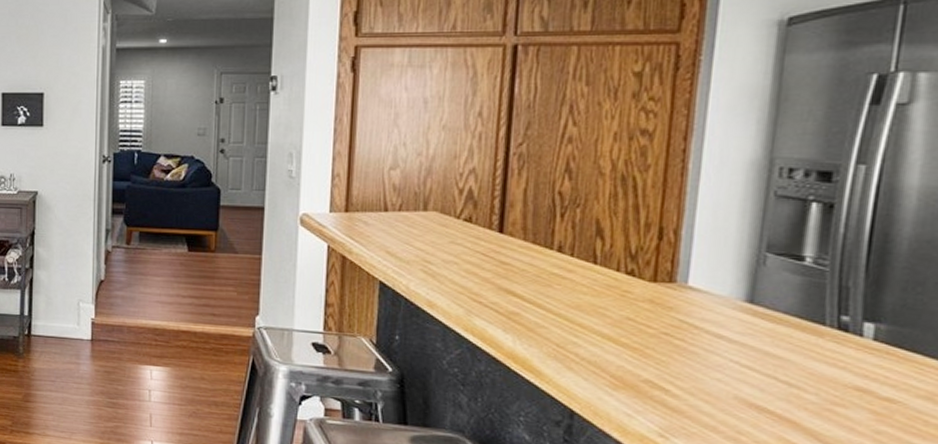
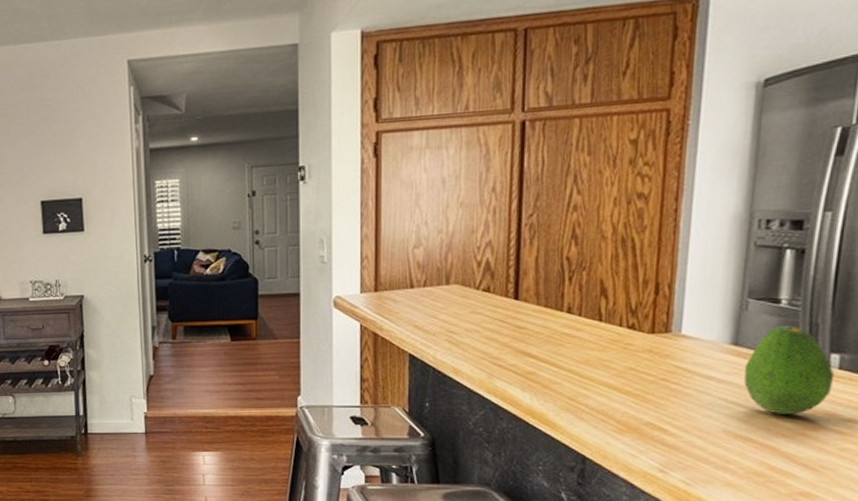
fruit: none [760,285,869,387] -> present [744,325,835,414]

